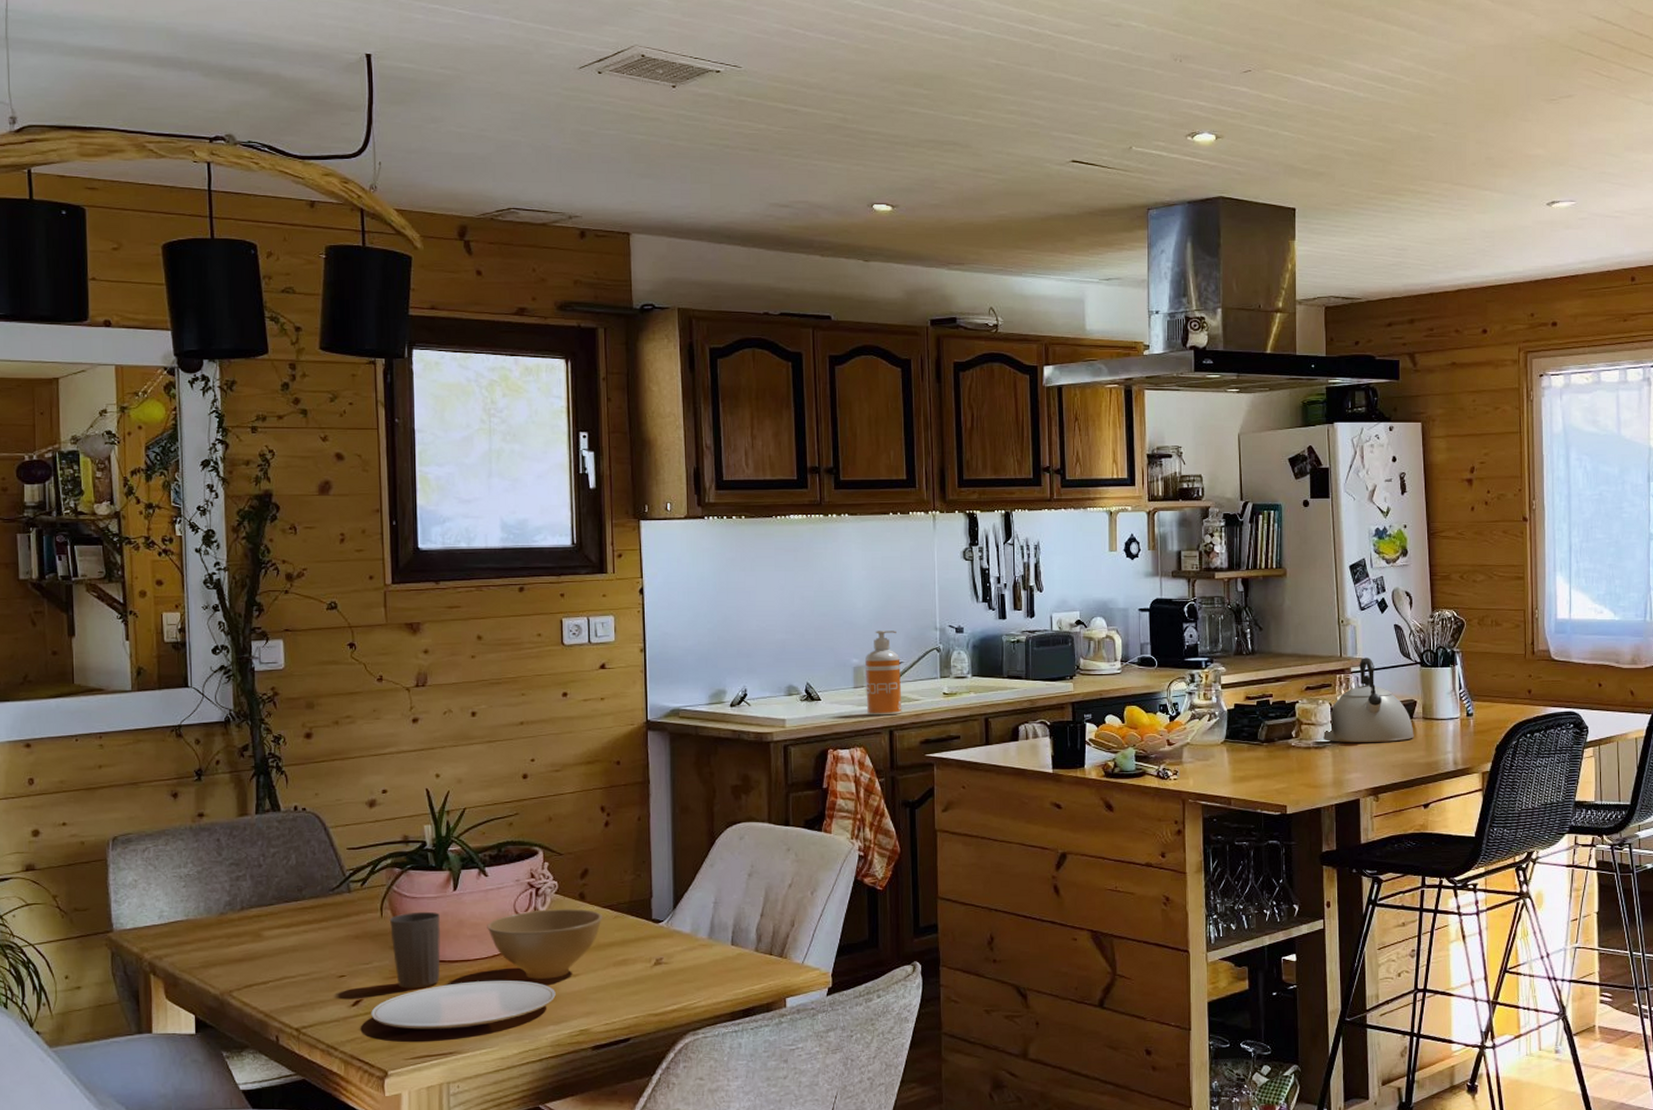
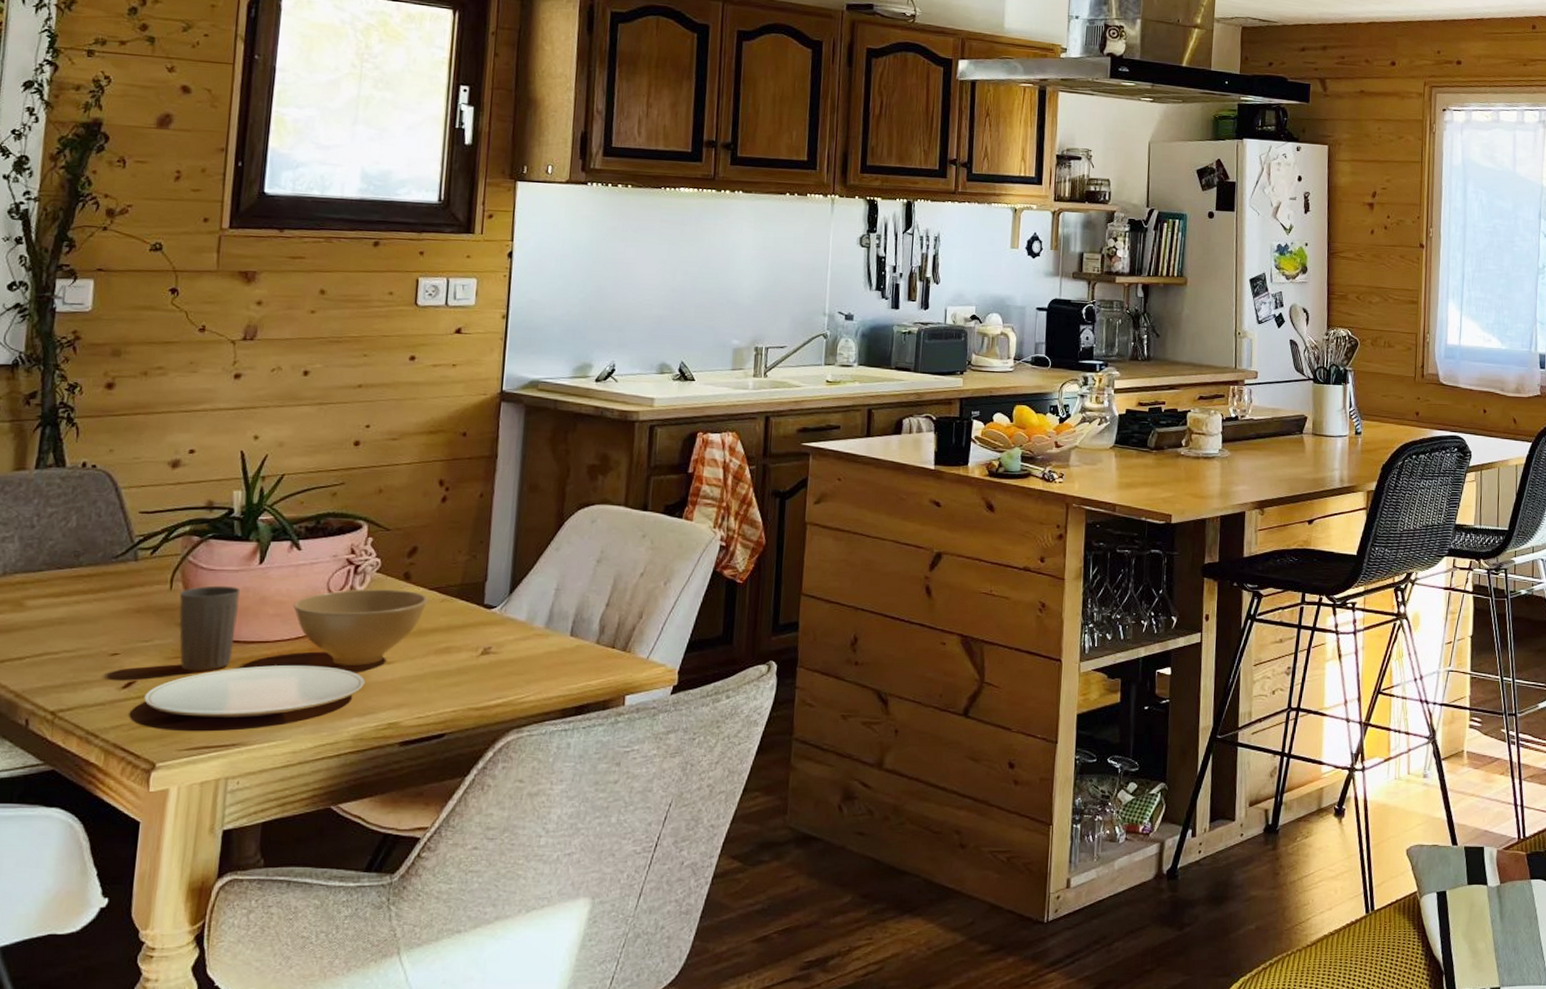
soap dispenser: present [864,630,902,716] -> none [743,311,784,401]
kettle: present [1323,658,1414,743] -> none [1213,370,1303,457]

